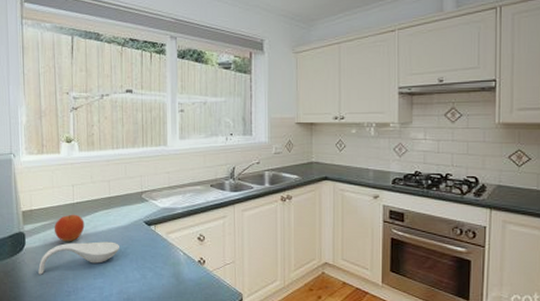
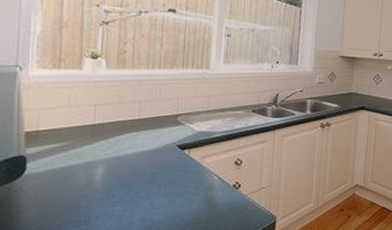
spoon rest: present [38,241,119,275] -> none [41,166,146,204]
fruit: present [54,214,85,242] -> none [66,136,106,167]

